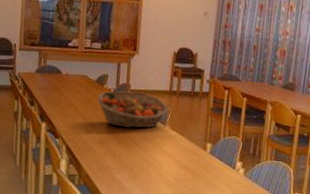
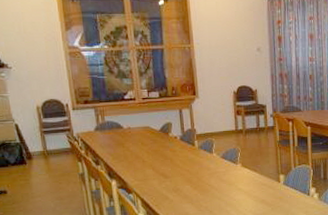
fruit basket: present [97,91,169,128] -> none [164,136,238,173]

